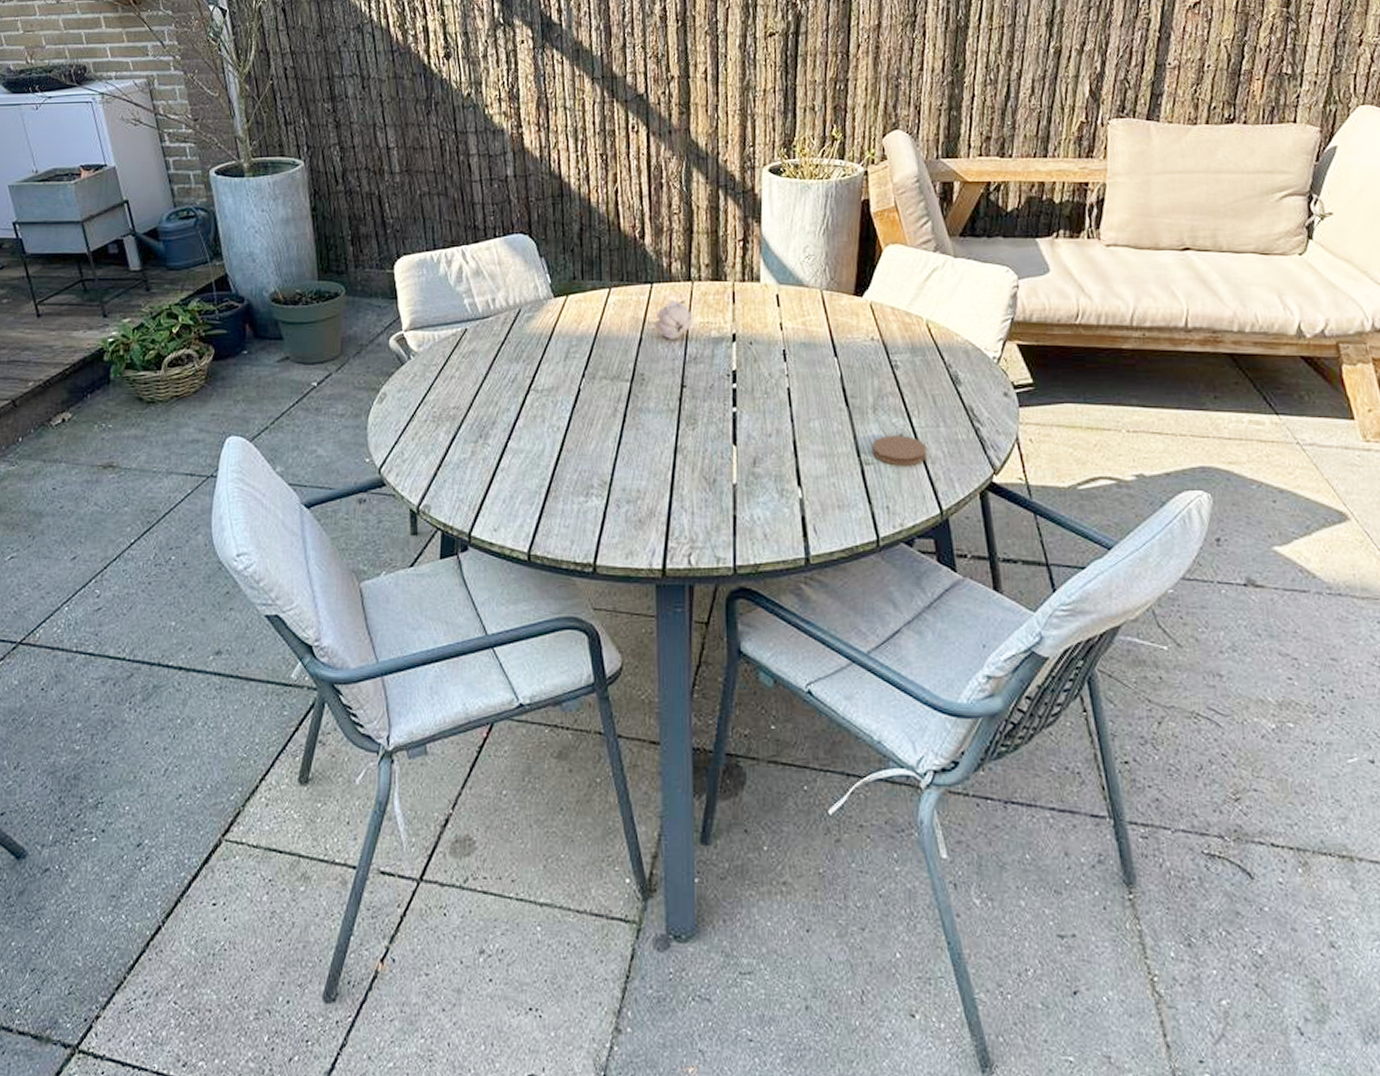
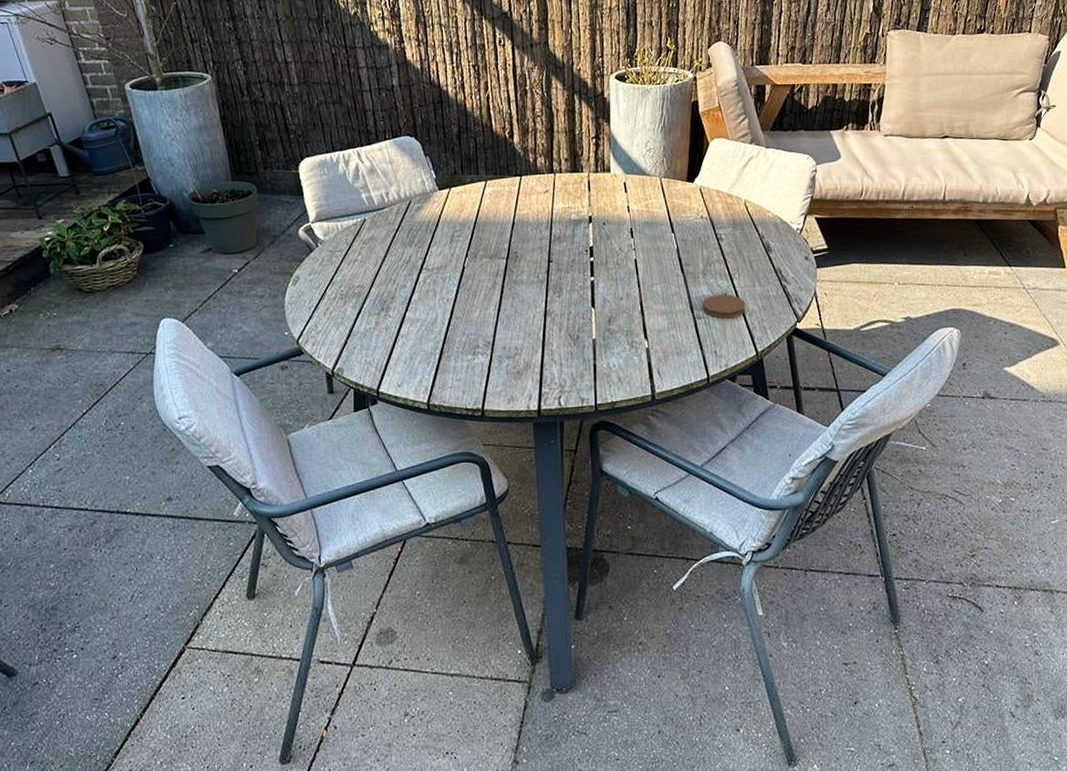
flower: present [654,299,693,339] -> none [524,189,556,222]

